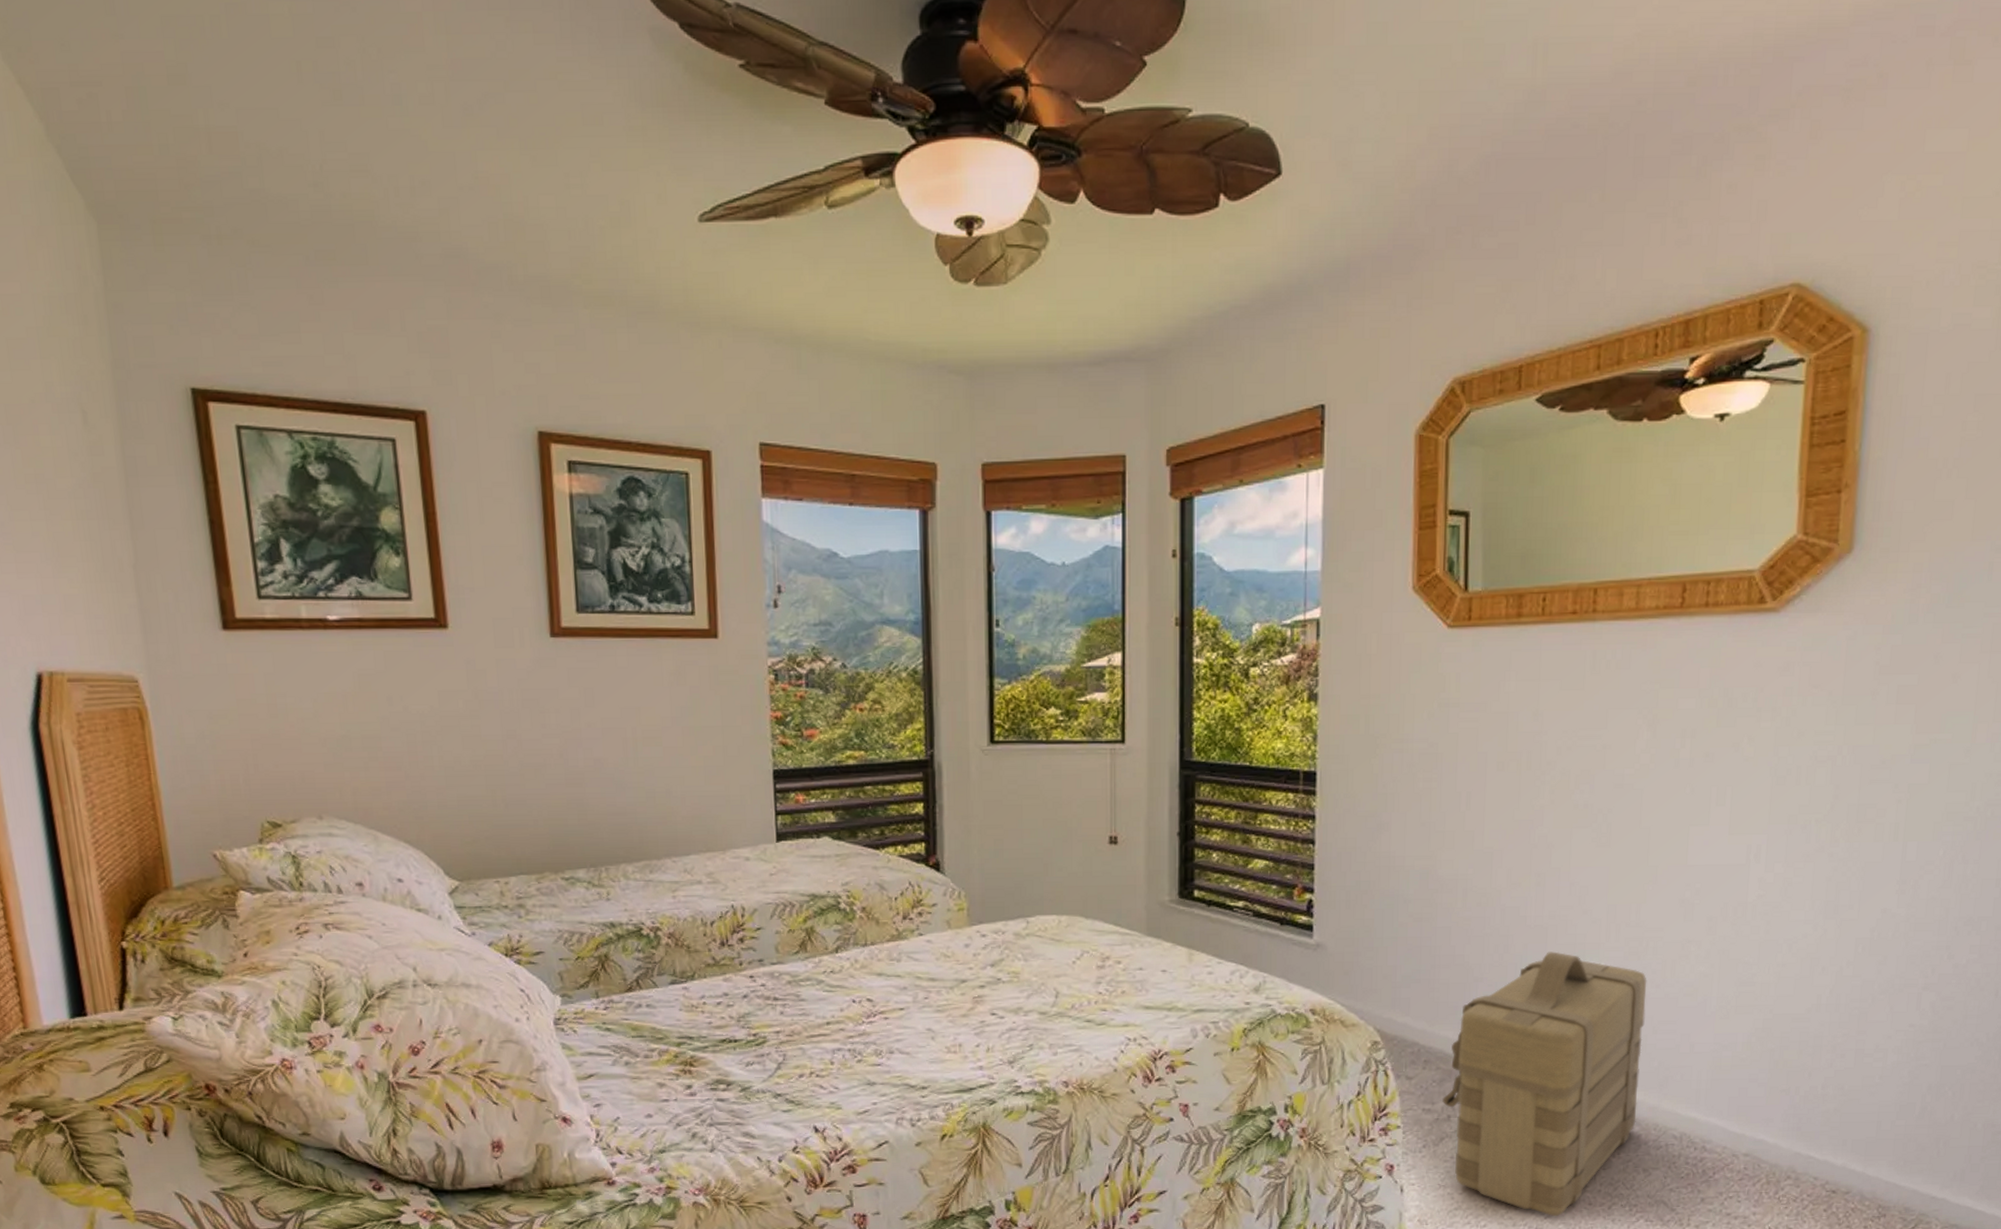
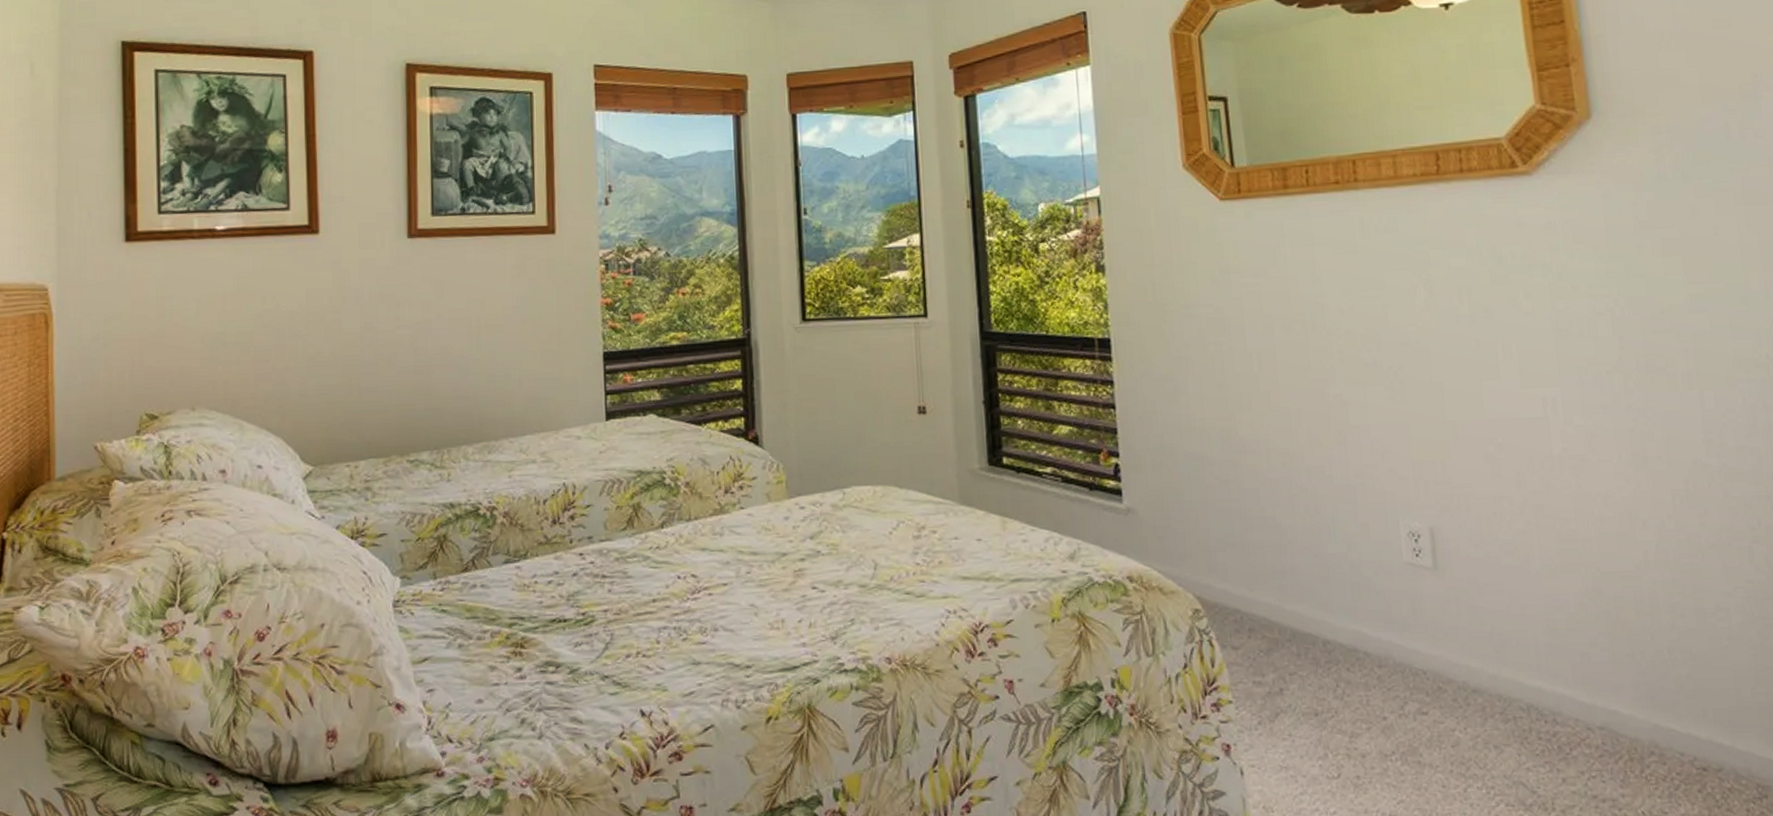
suitcase: present [1443,951,1647,1216] -> none [1272,511,1478,801]

